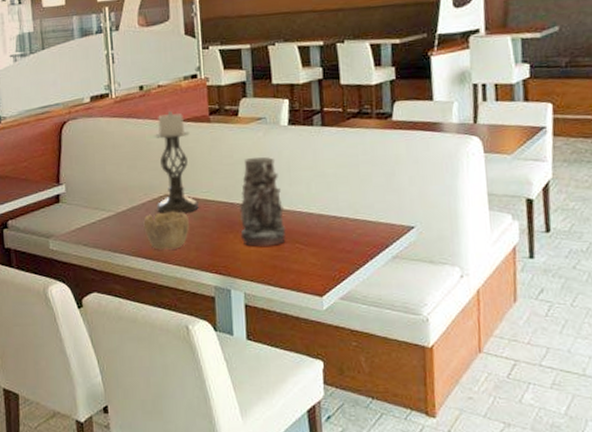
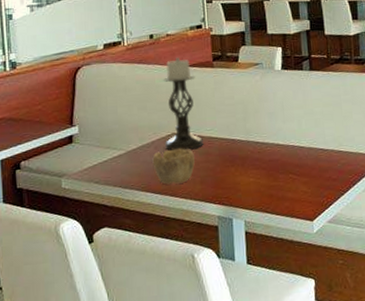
vase: present [240,156,286,247] -> none [240,97,281,178]

